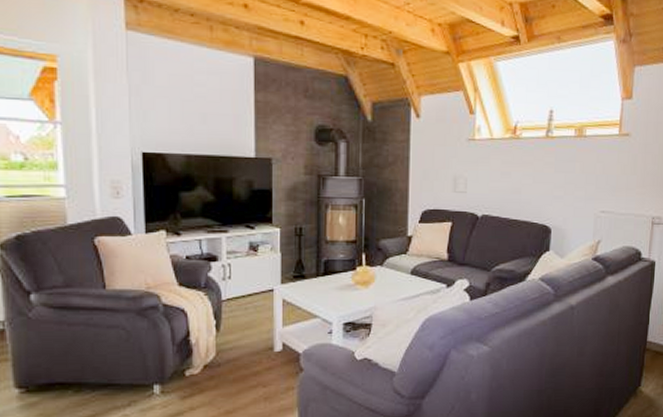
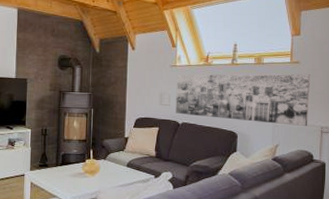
wall art: none [473,149,643,216] -> present [175,73,311,126]

